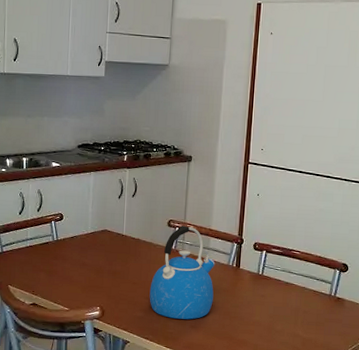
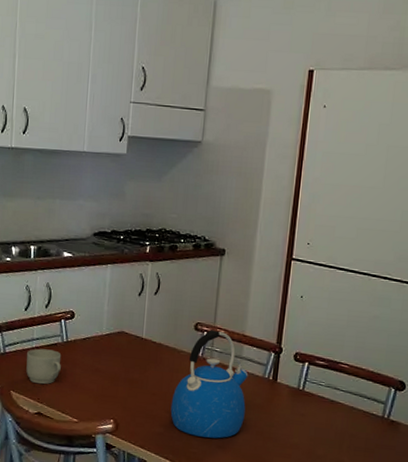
mug: none [21,247,53,279] -> present [26,348,62,385]

